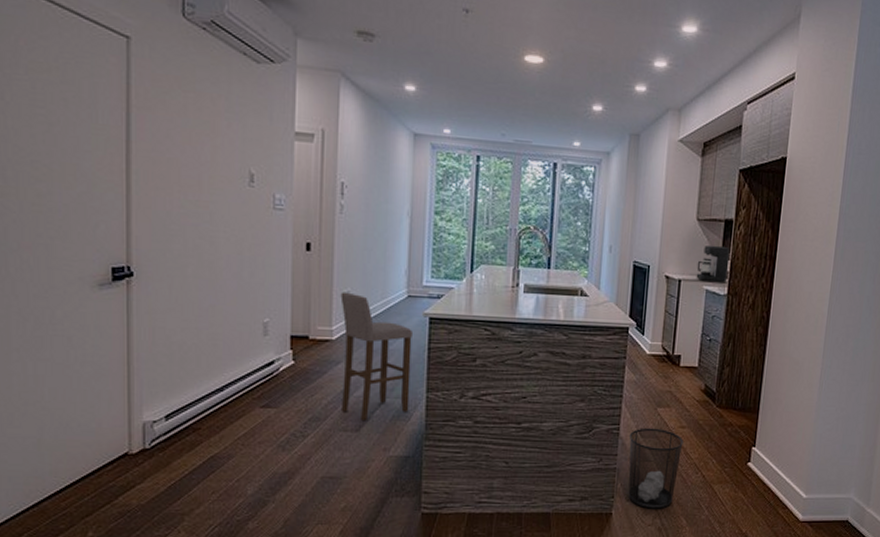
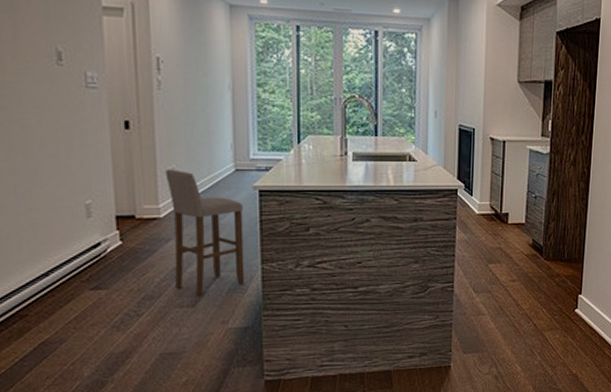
waste bin: present [628,427,684,509] -> none [463,283,515,359]
coffee maker: present [696,244,731,283] -> none [519,106,551,142]

